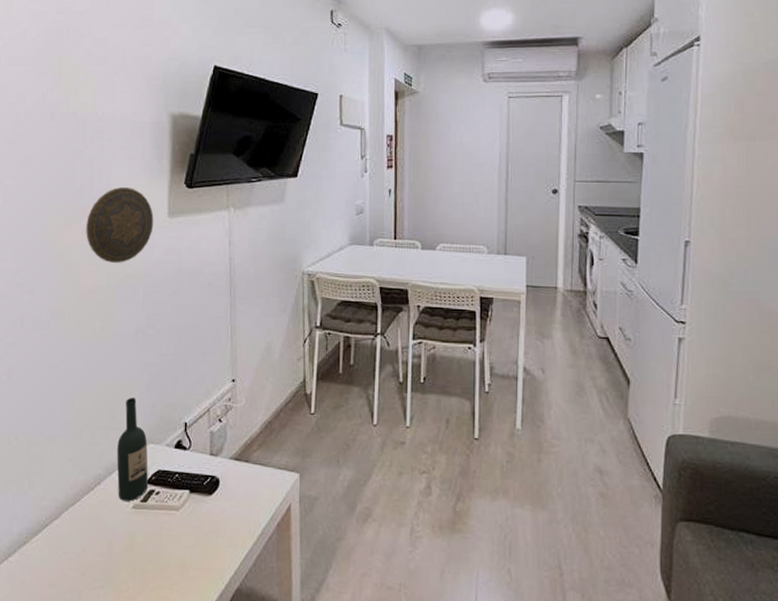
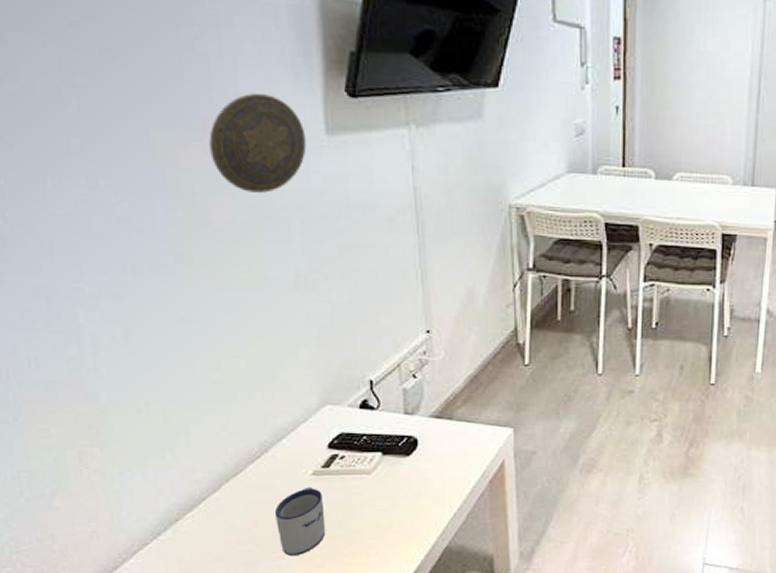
mug: none [99,519,140,587] -> present [274,486,326,556]
wine bottle: present [117,398,148,501] -> none [285,355,329,468]

